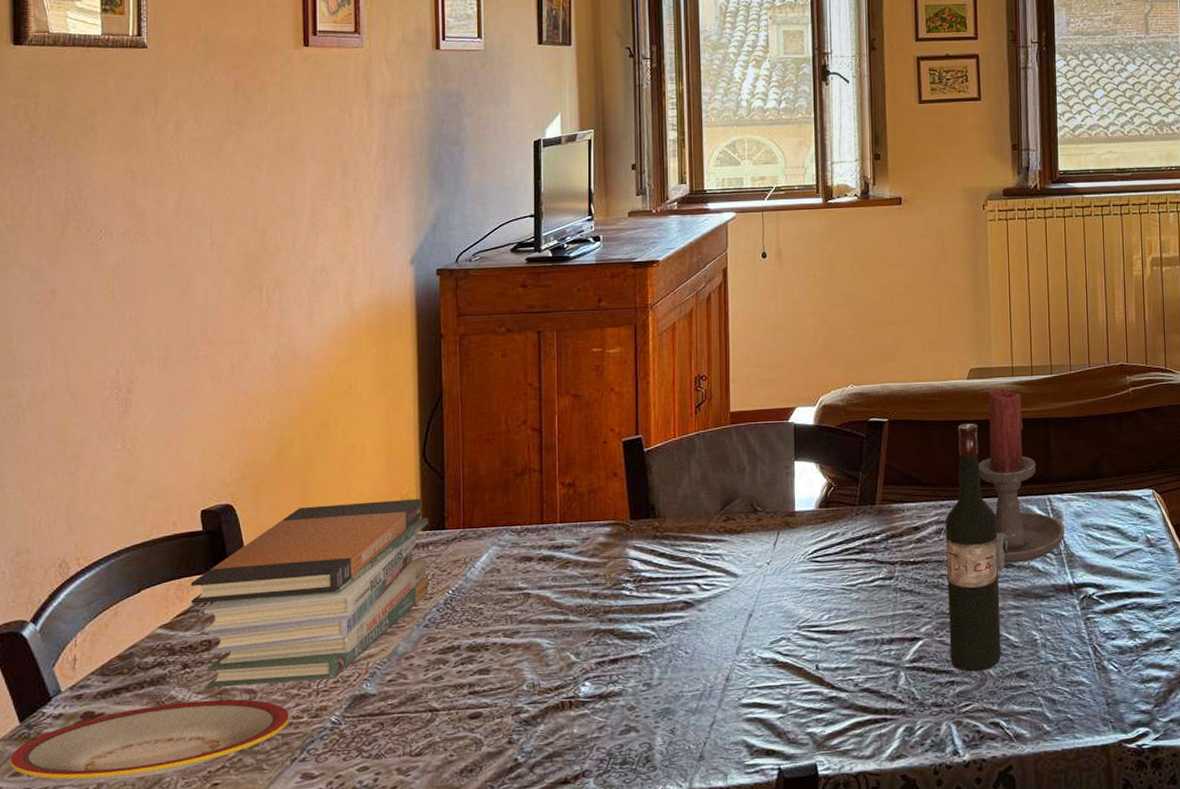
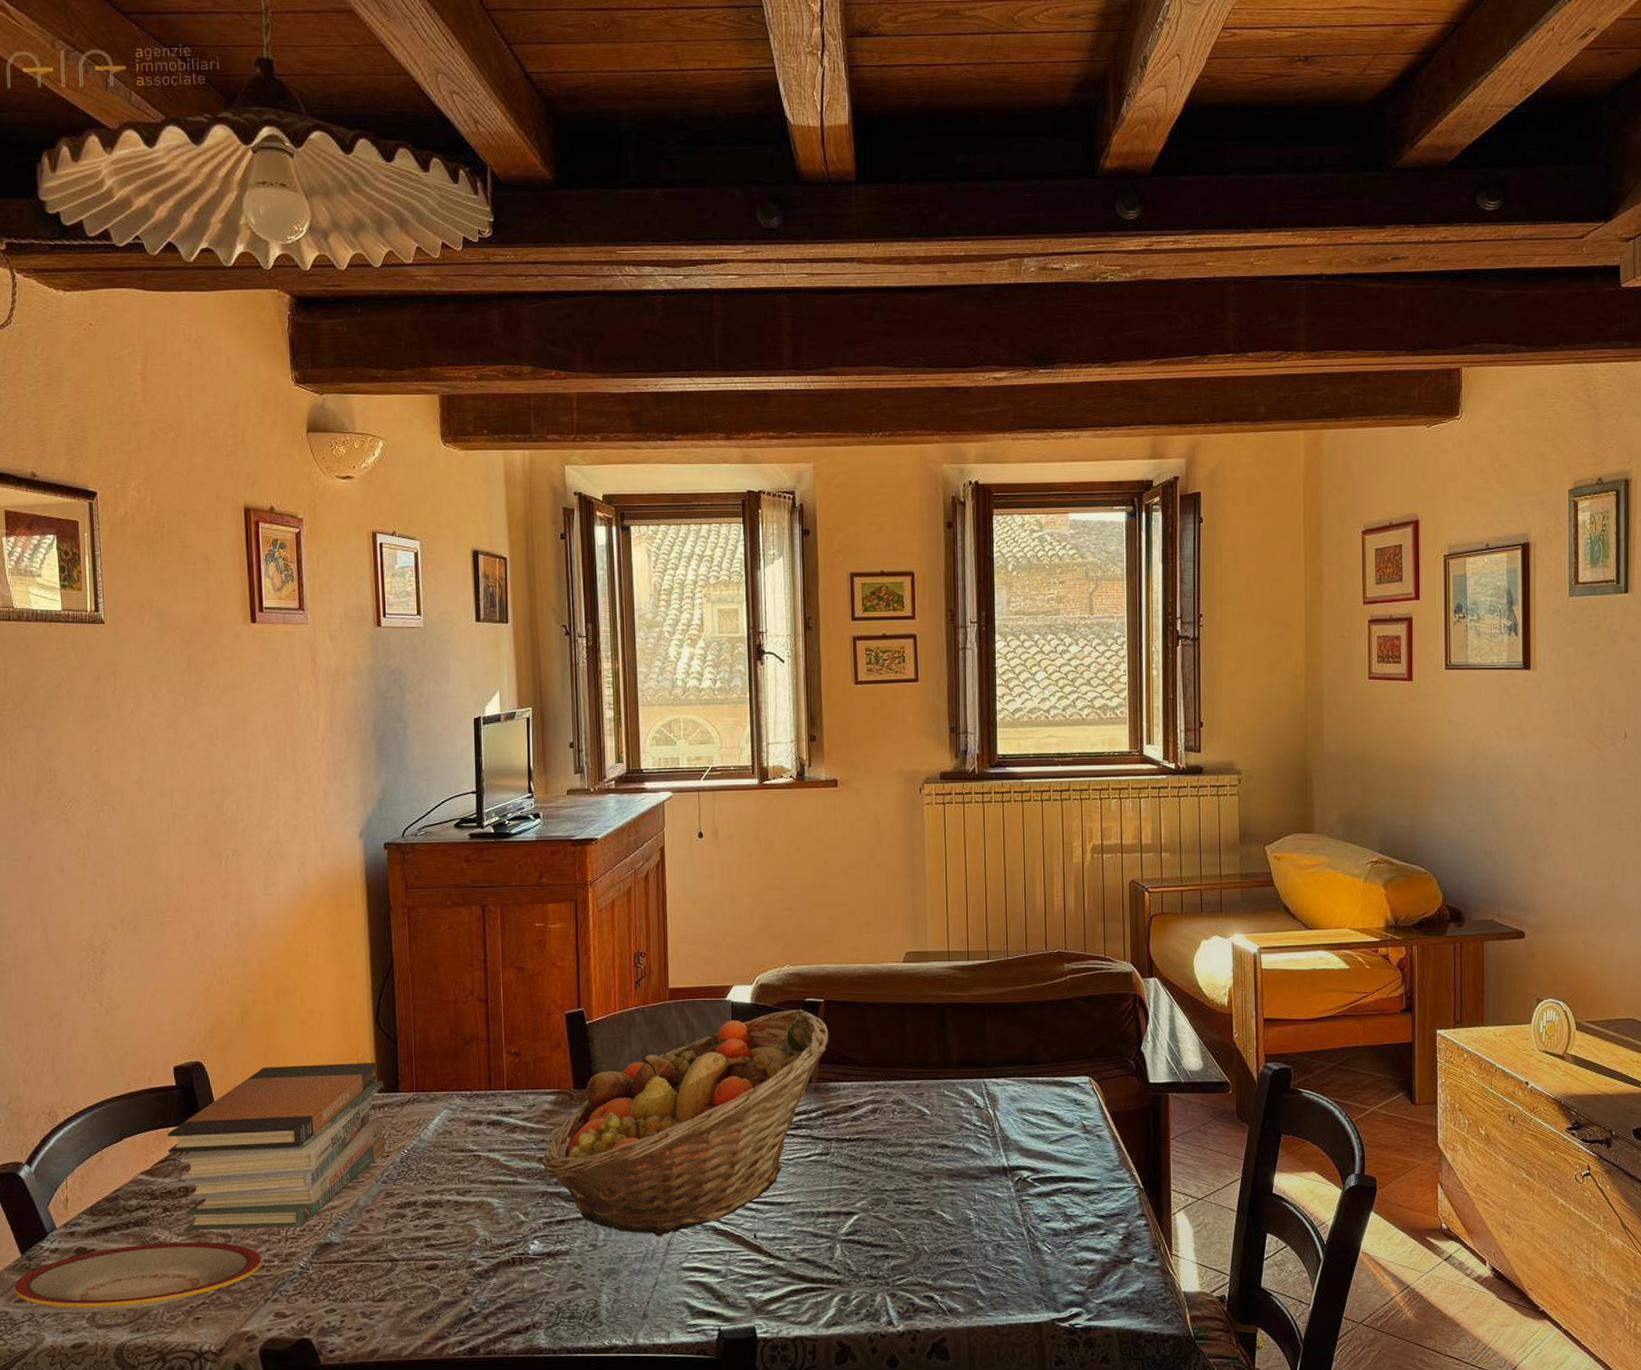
fruit basket: none [594,430,893,673] -> present [541,1009,829,1237]
wine bottle: present [945,423,1001,672] -> none [880,1006,936,1247]
candle holder: present [978,388,1065,570] -> none [914,972,1001,1150]

